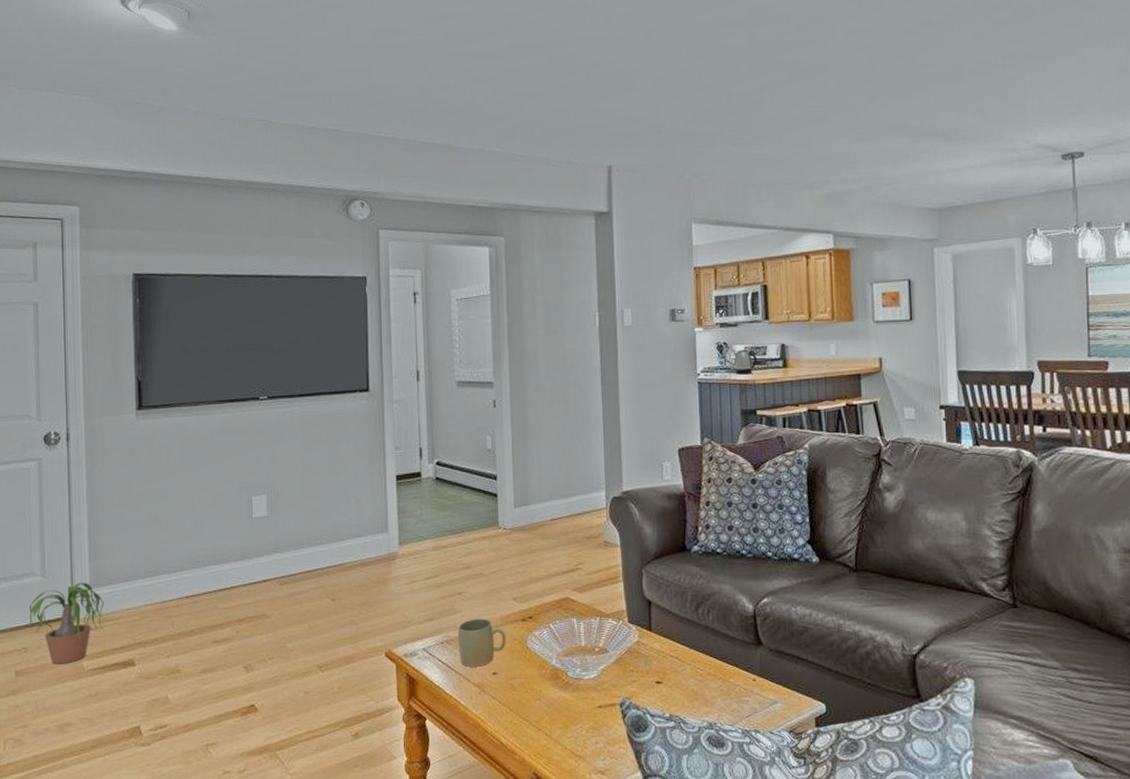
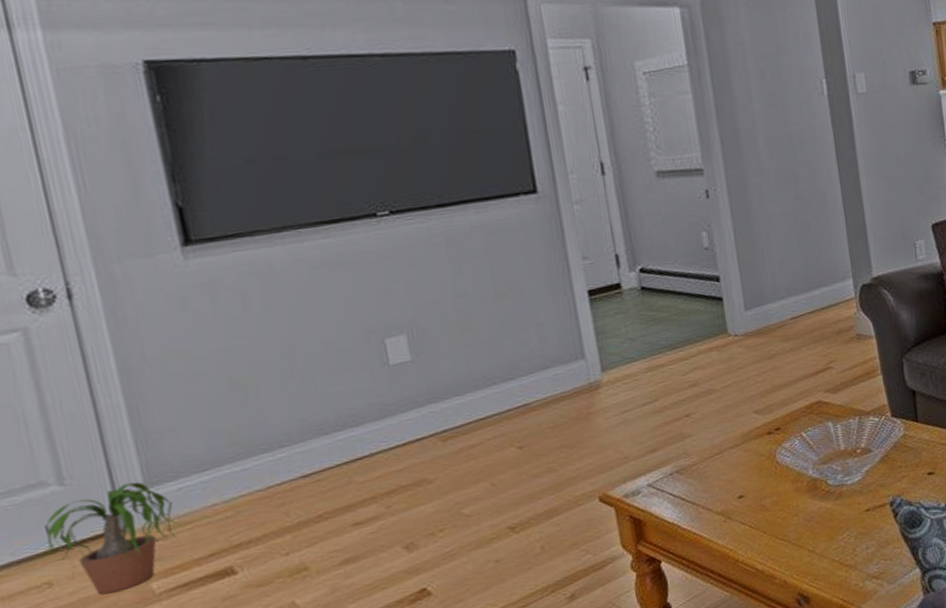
mug: present [458,619,506,667] -> none [690,439,752,496]

